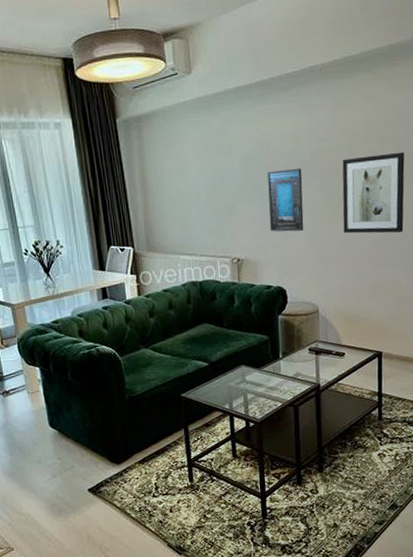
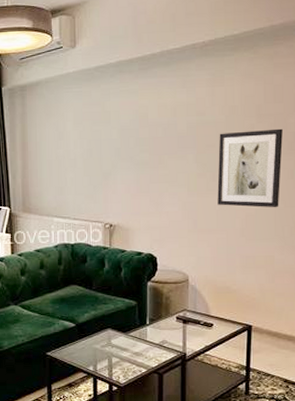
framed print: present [267,168,304,232] -> none [143,140,178,201]

